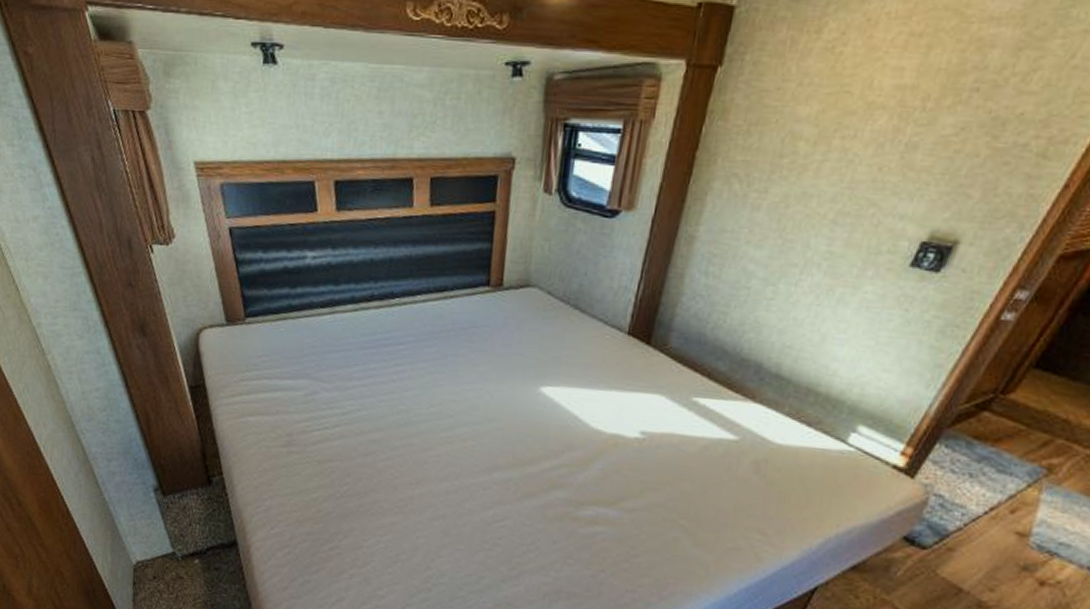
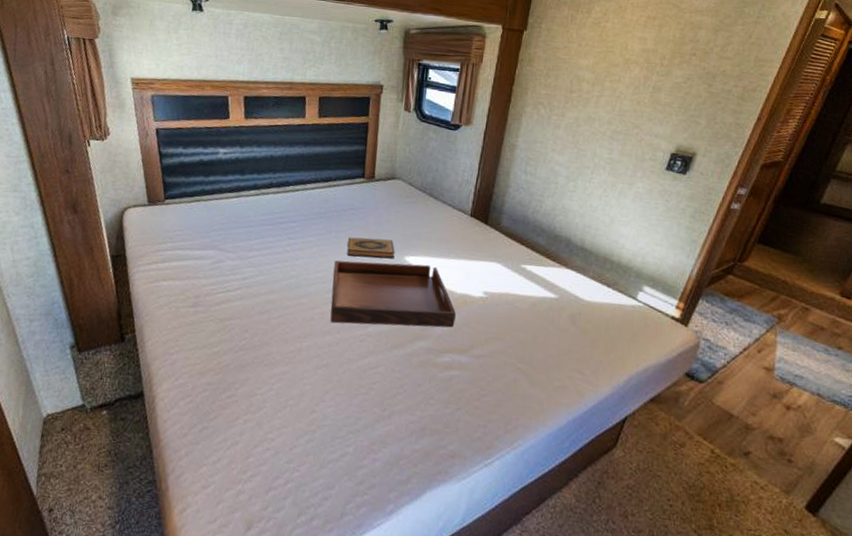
serving tray: none [447,391,604,476] -> present [330,260,456,328]
hardback book: none [467,362,528,390] -> present [346,237,395,259]

